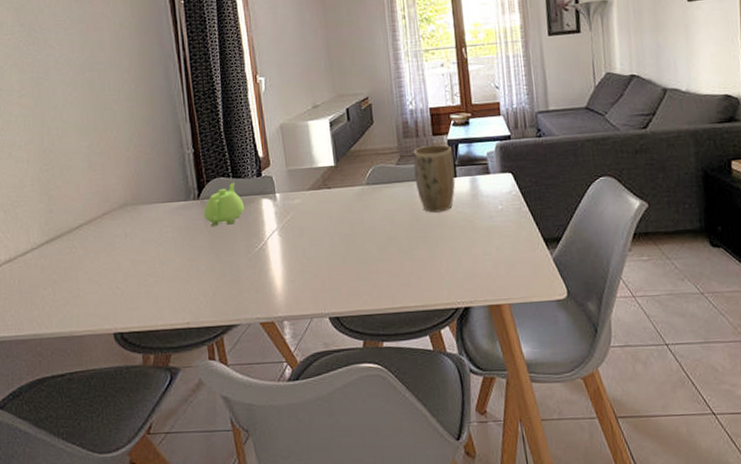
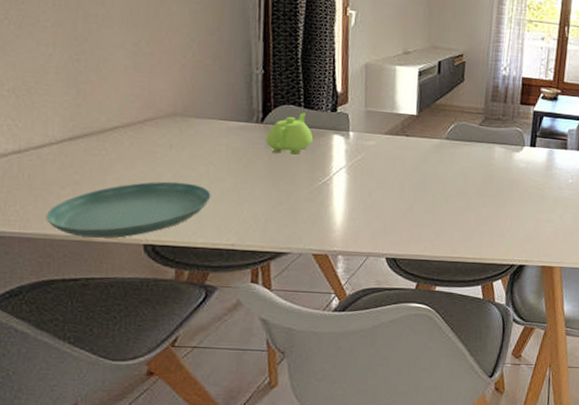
saucer: none [34,267,164,333] -> present [45,181,211,238]
plant pot: present [413,144,456,213] -> none [494,112,537,177]

